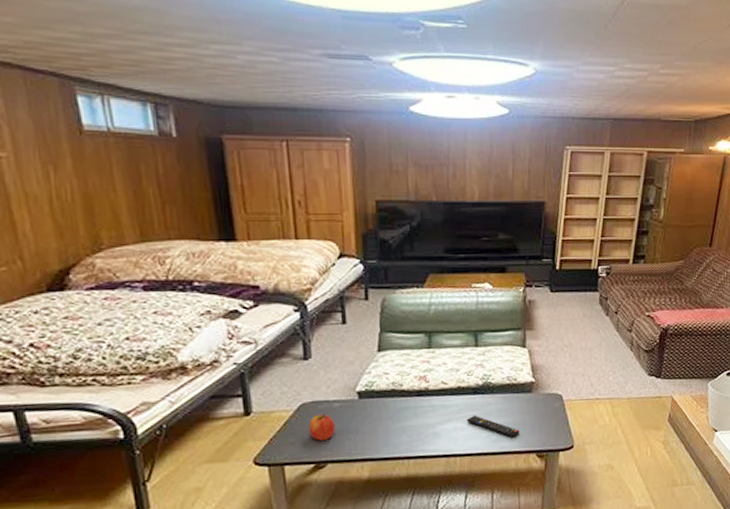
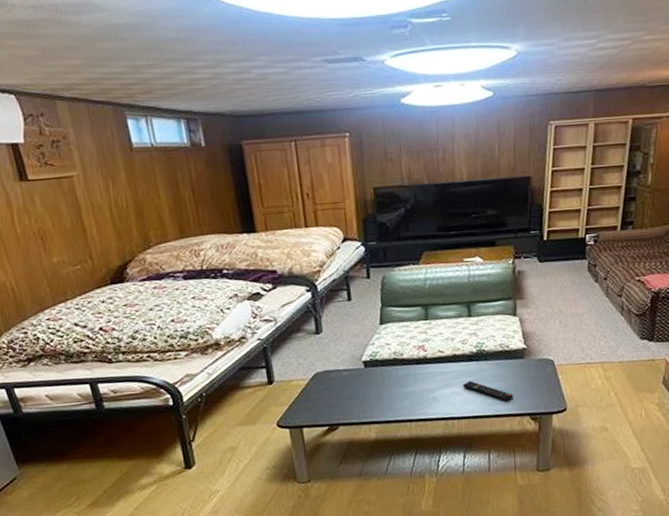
apple: present [308,414,335,441] -> none [322,382,345,406]

